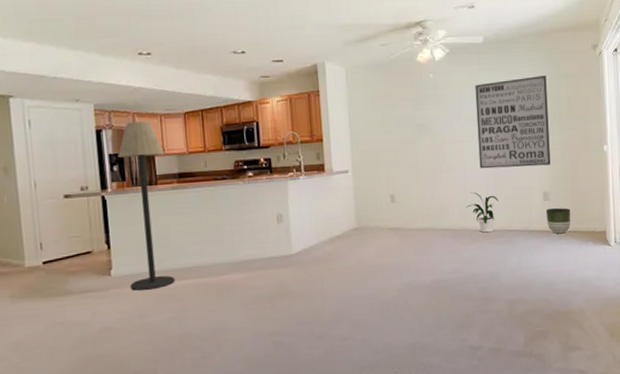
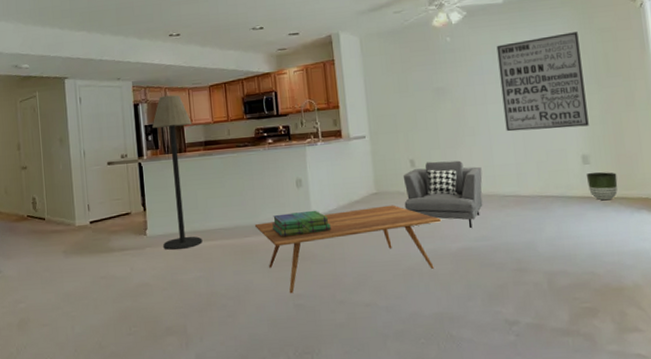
coffee table: none [232,240,417,332] -> present [254,205,441,294]
stack of books: none [250,246,311,274] -> present [271,210,331,237]
armchair: none [383,196,457,261] -> present [402,160,483,228]
house plant: present [466,192,499,233] -> none [492,155,530,199]

